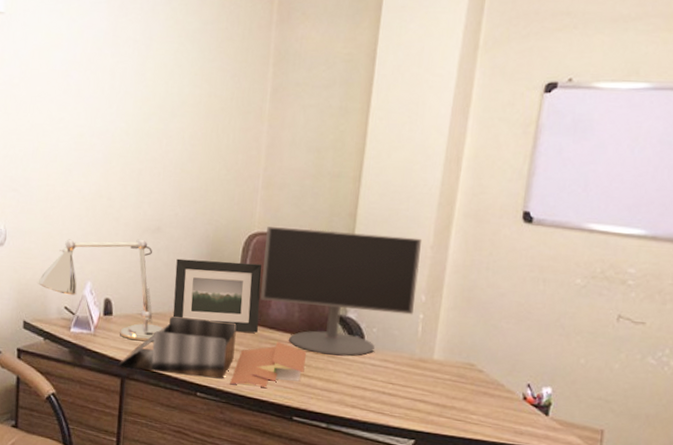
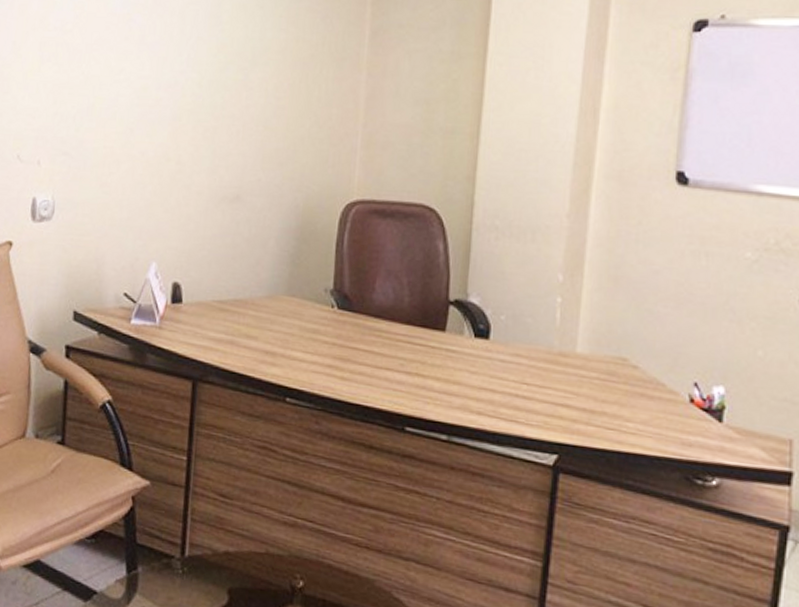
desk lamp: present [37,239,163,342] -> none [90,210,244,335]
desk organizer: present [118,316,237,379] -> none [189,303,334,381]
picture frame: present [172,258,262,333] -> none [255,233,364,323]
papers: present [230,341,306,389] -> none [327,332,419,392]
computer monitor: present [260,227,421,356] -> none [362,193,555,350]

